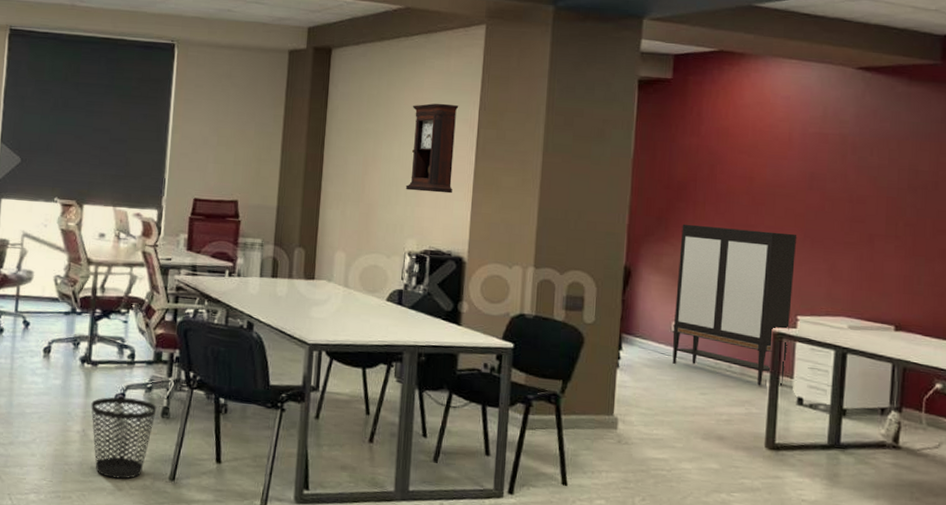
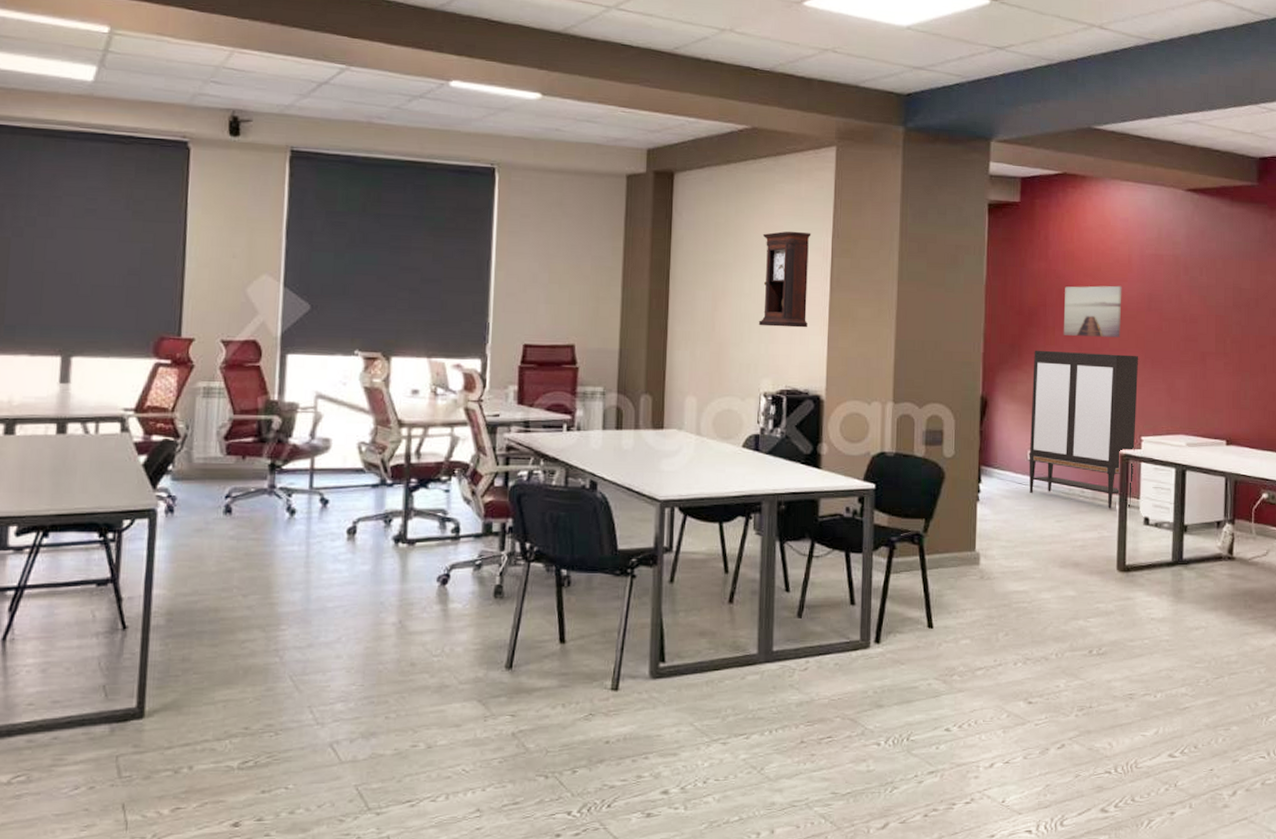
wastebasket: present [91,397,157,479] -> none [408,579,488,673]
wall art: none [714,162,781,215] -> present [1063,285,1122,338]

